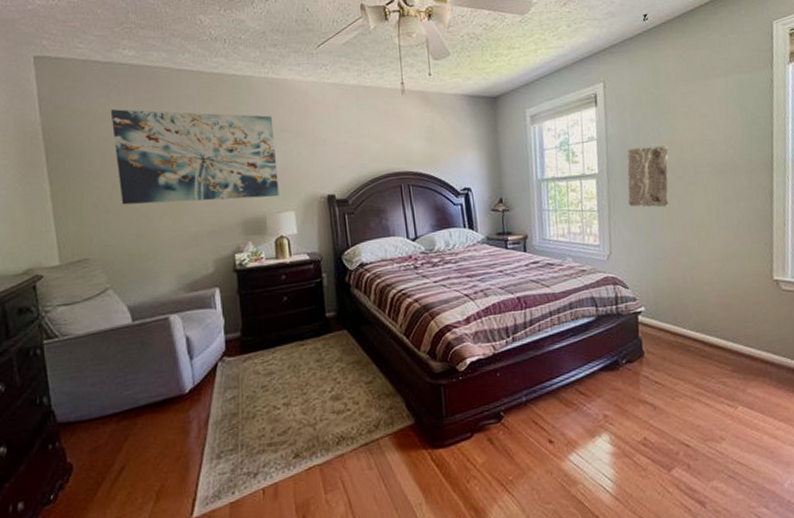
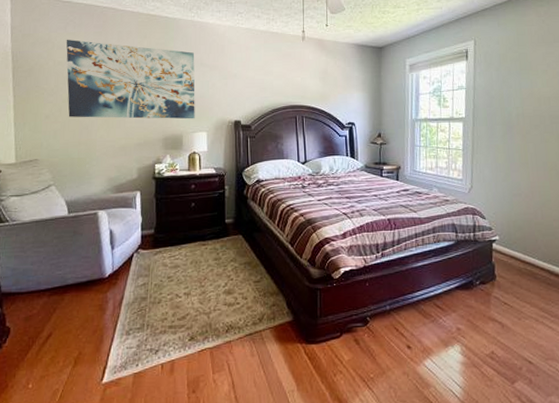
relief panel: present [627,145,669,207] -> none [490,97,528,151]

